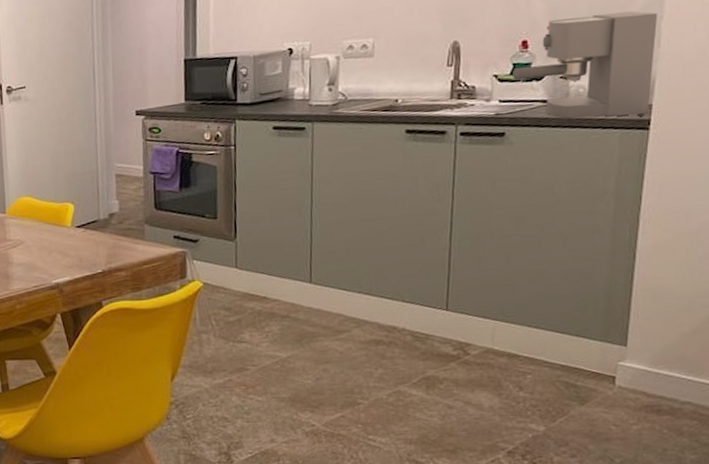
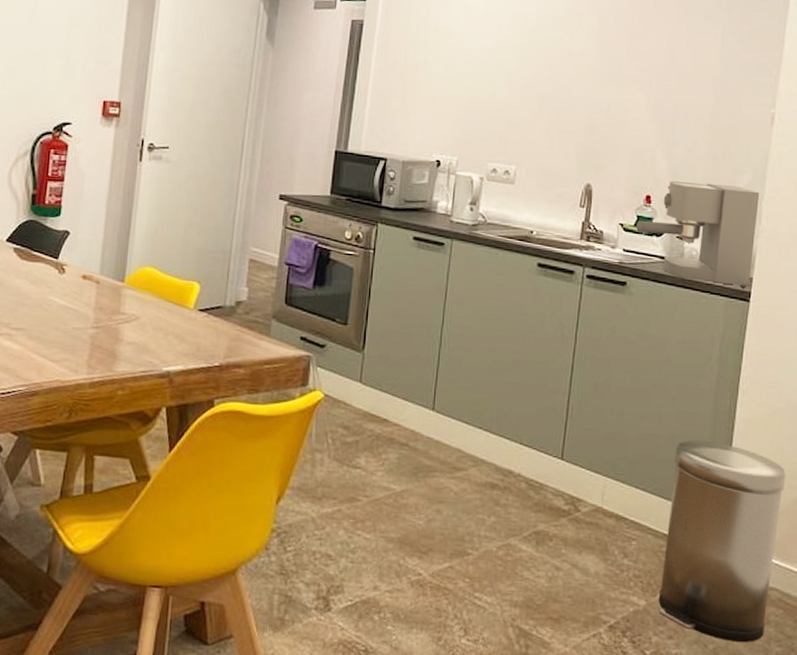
pedal bin: none [558,273,698,454] -> present [658,440,786,642]

